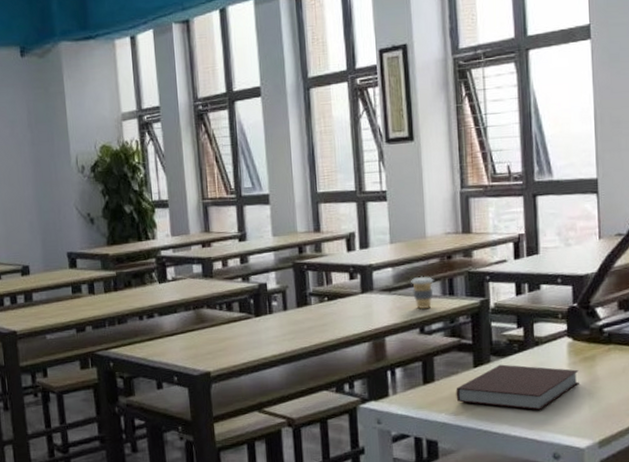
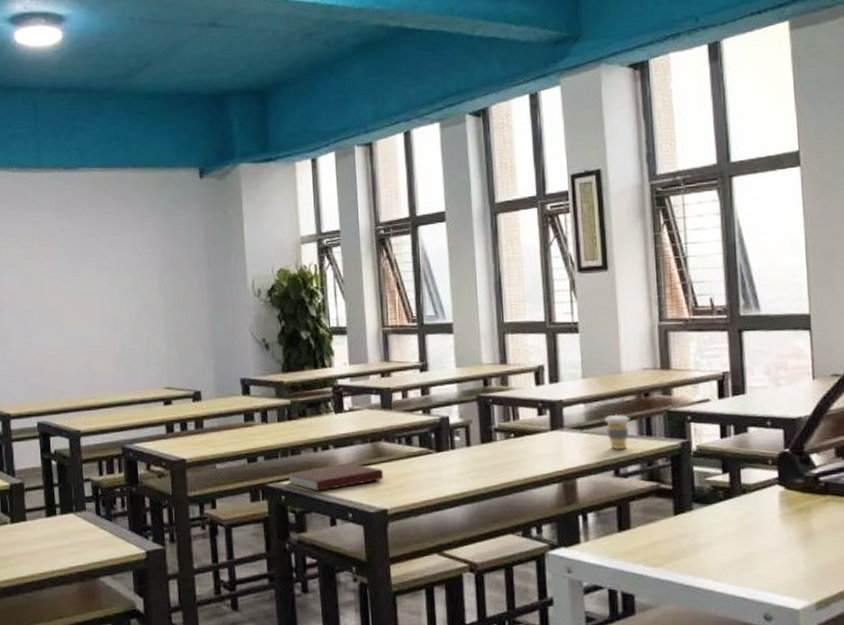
notebook: none [114,329,207,357] -> present [287,462,384,491]
notebook: present [456,364,579,410] -> none [654,513,793,565]

